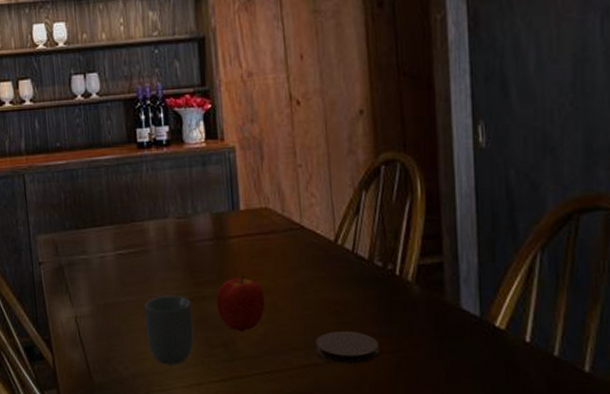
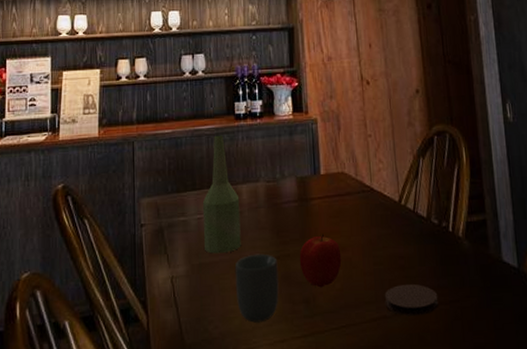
bottle: none [104,166,150,294] -> present [202,135,241,254]

